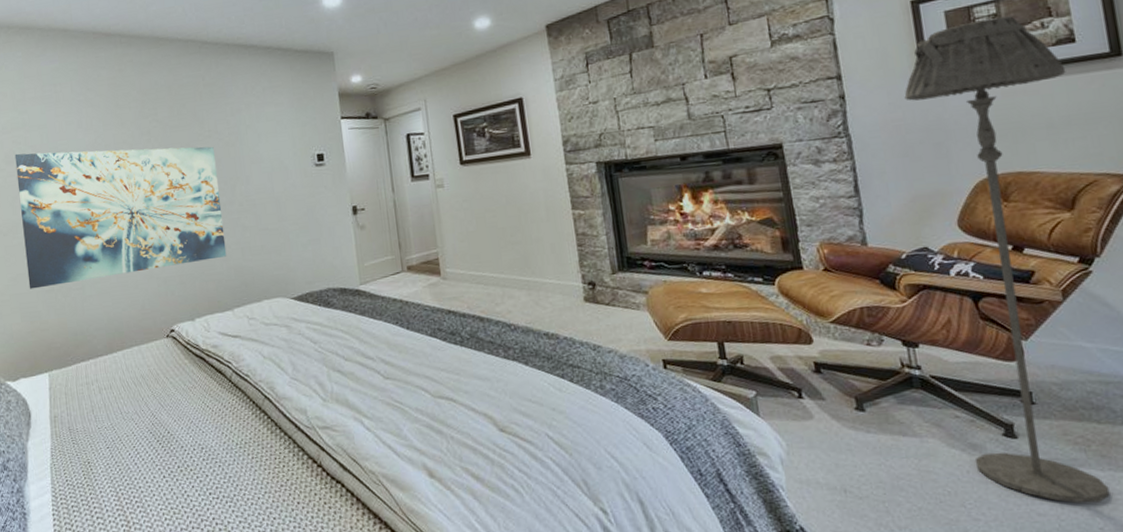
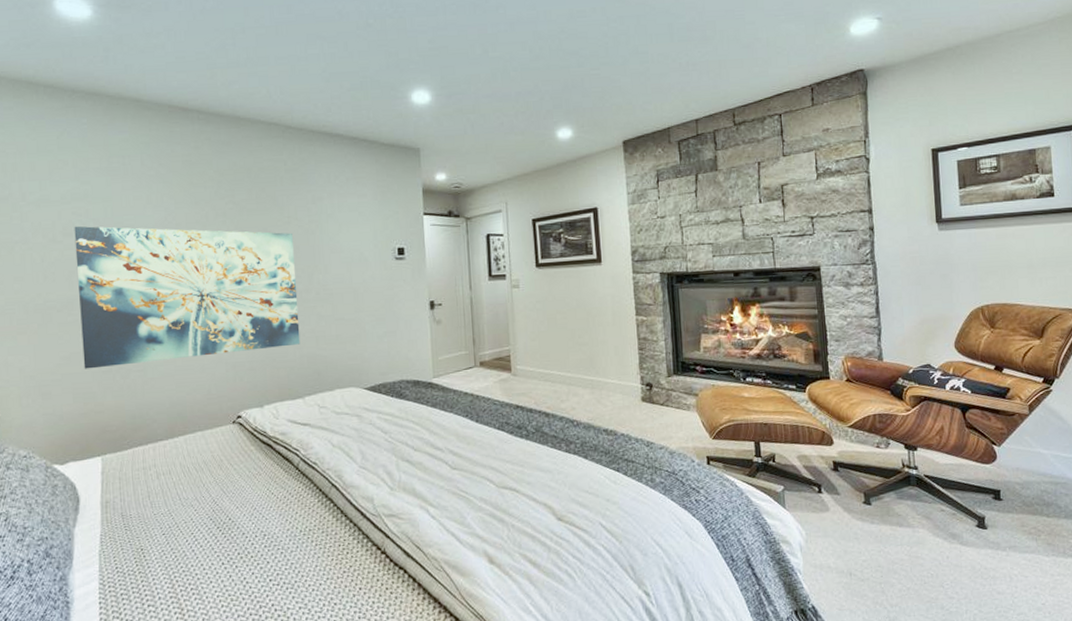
floor lamp: present [904,16,1110,504] -> none [921,169,1052,584]

